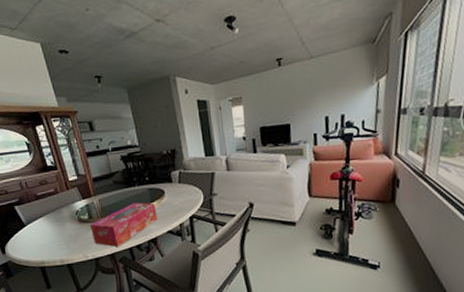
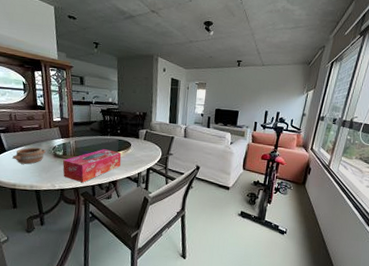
pottery: none [33,214,69,237] -> present [12,147,46,164]

